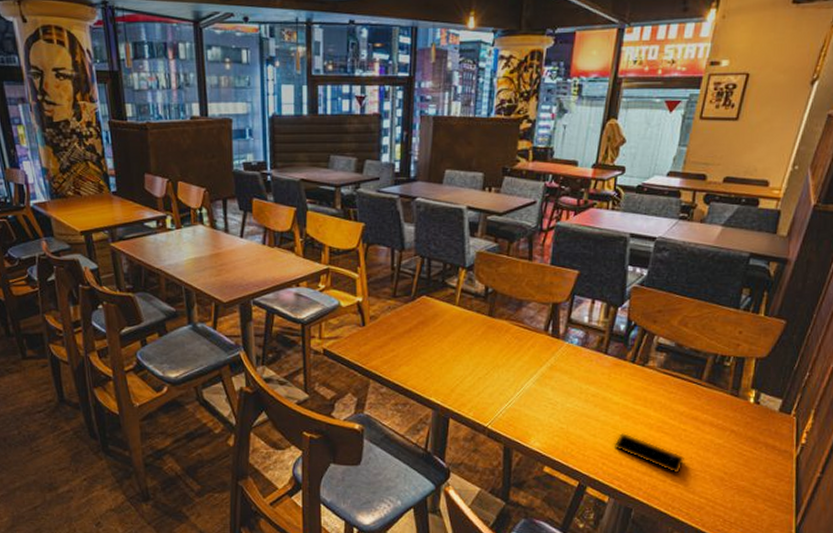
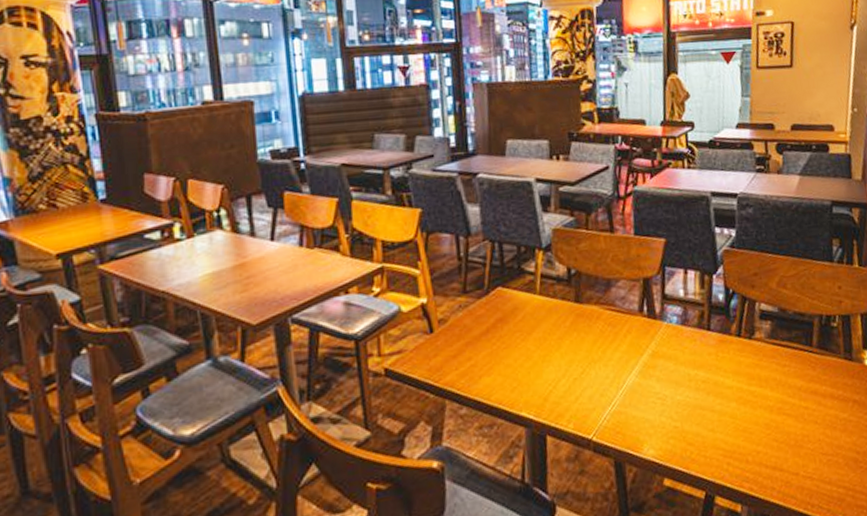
smartphone: present [613,433,684,474] -> none [735,421,814,463]

